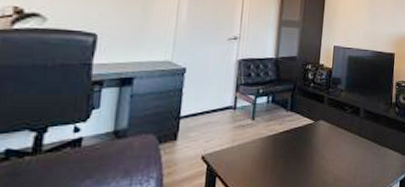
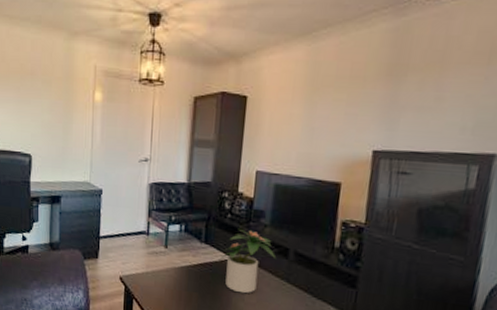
potted plant: none [303,95,350,152] -> present [219,228,275,294]

